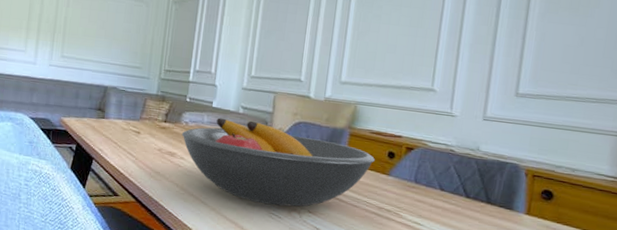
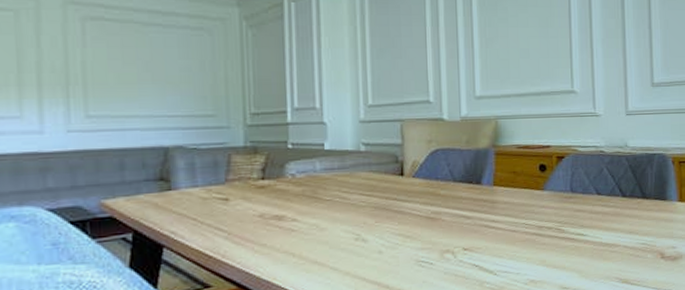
fruit bowl: present [181,118,375,207] -> none [288,159,526,253]

